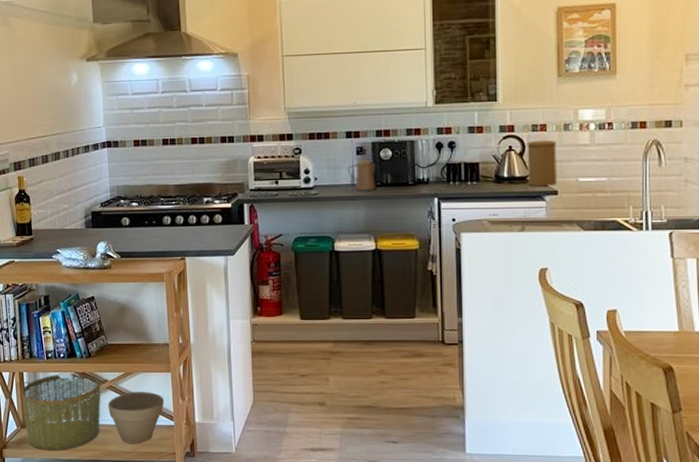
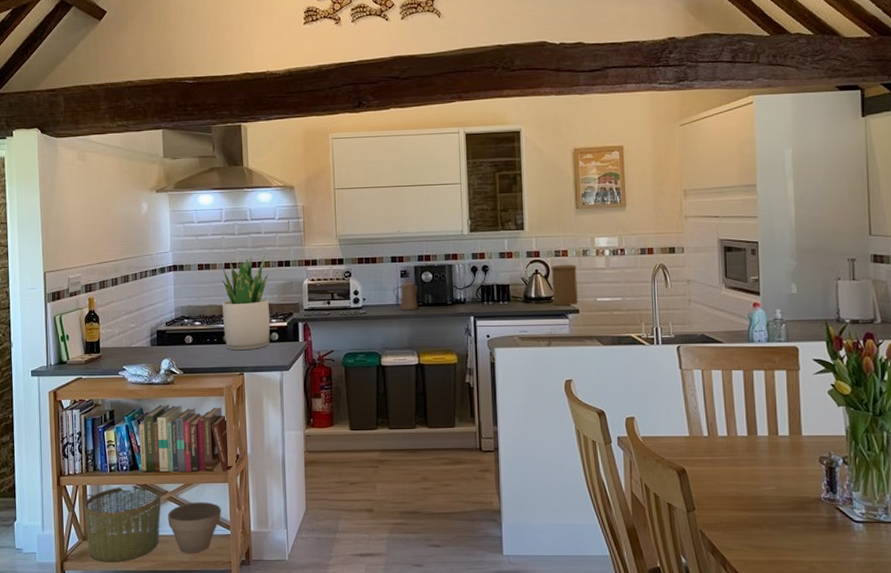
books: none [75,289,183,361] -> present [139,404,240,473]
planter: none [160,128,214,234] -> present [222,253,271,351]

